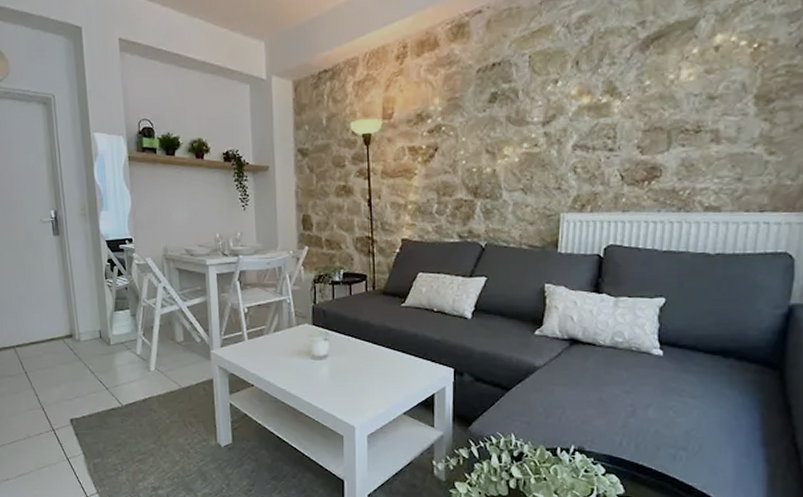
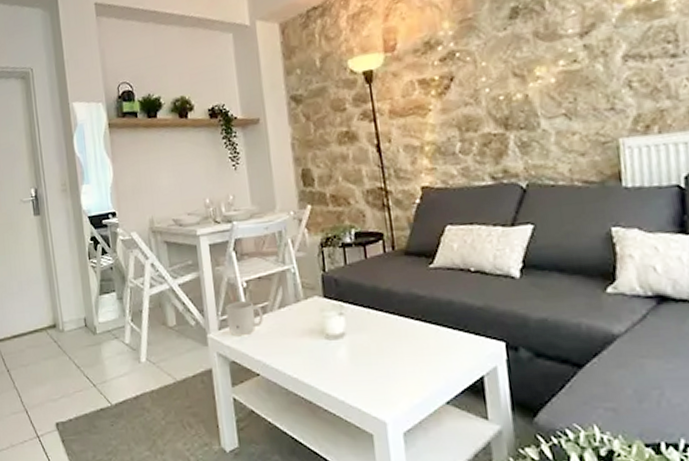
mug: none [228,324,260,354] -> present [225,301,264,337]

